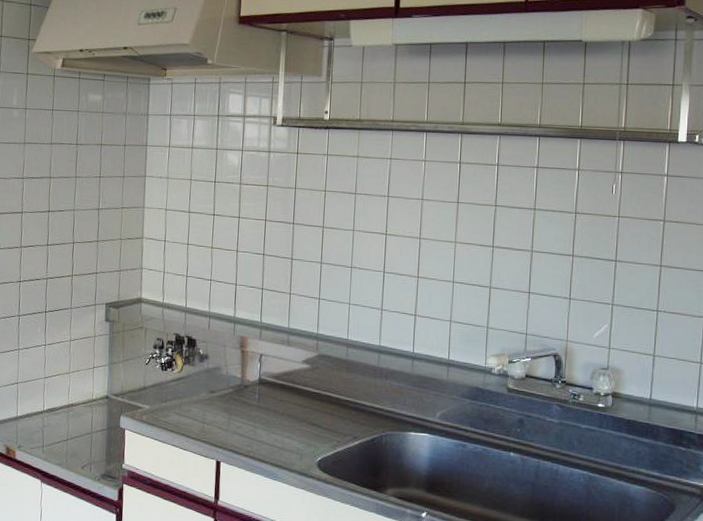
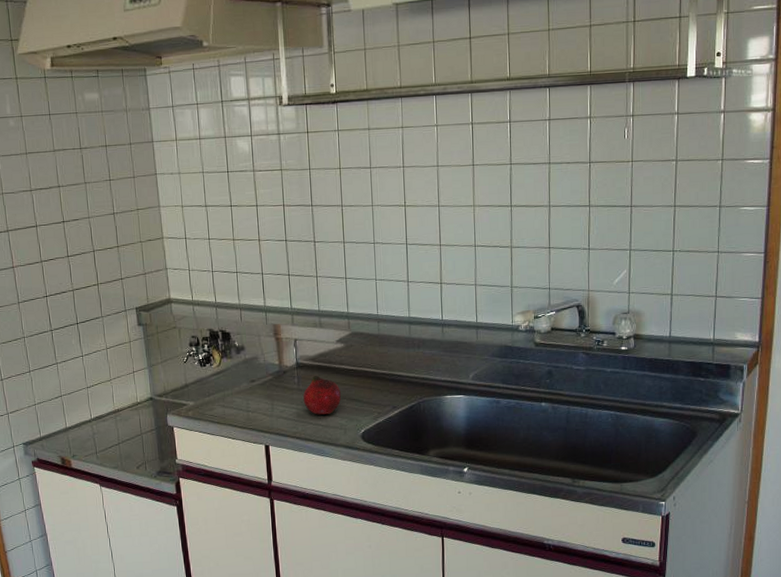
fruit: none [262,394,302,437] -> present [303,376,342,415]

